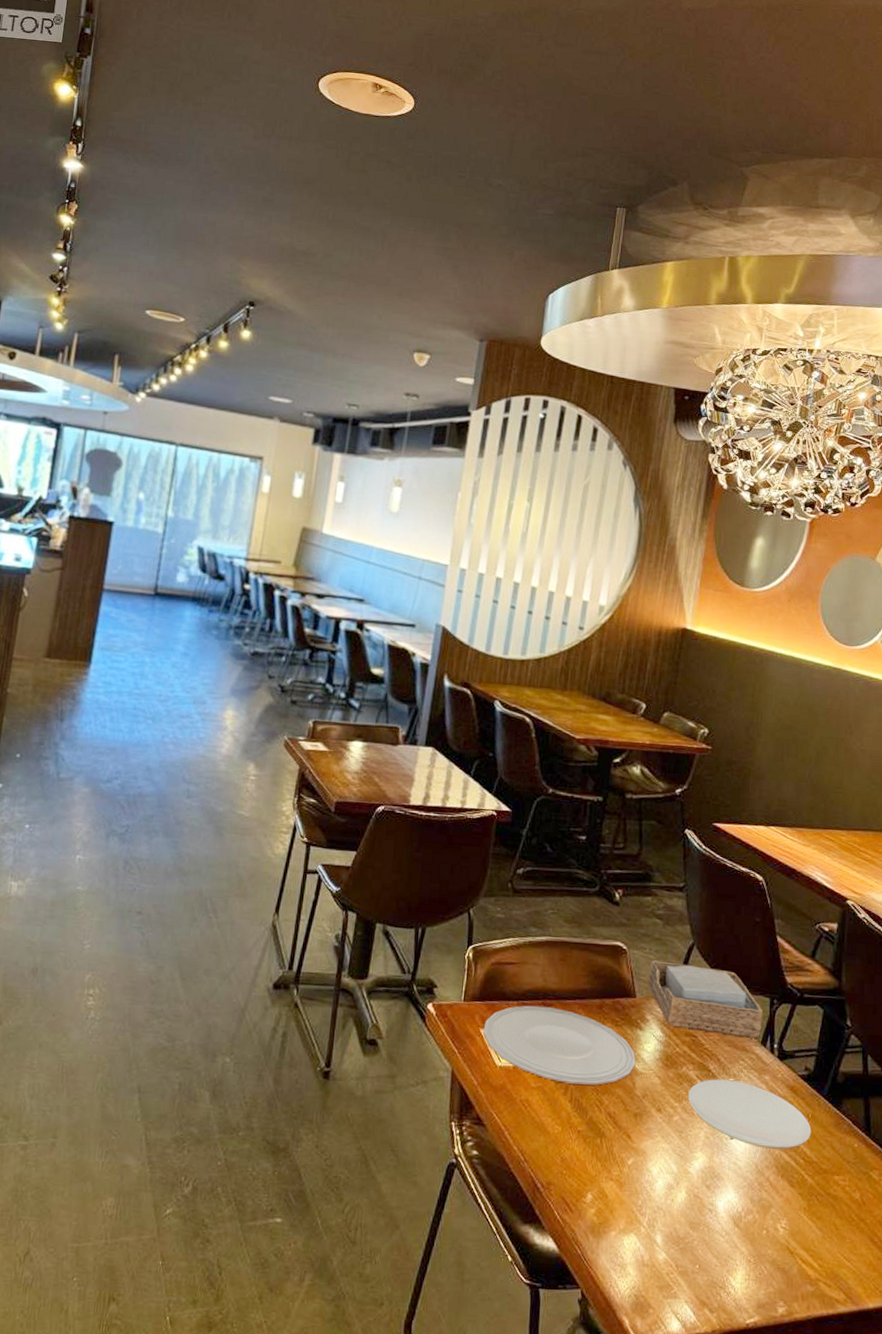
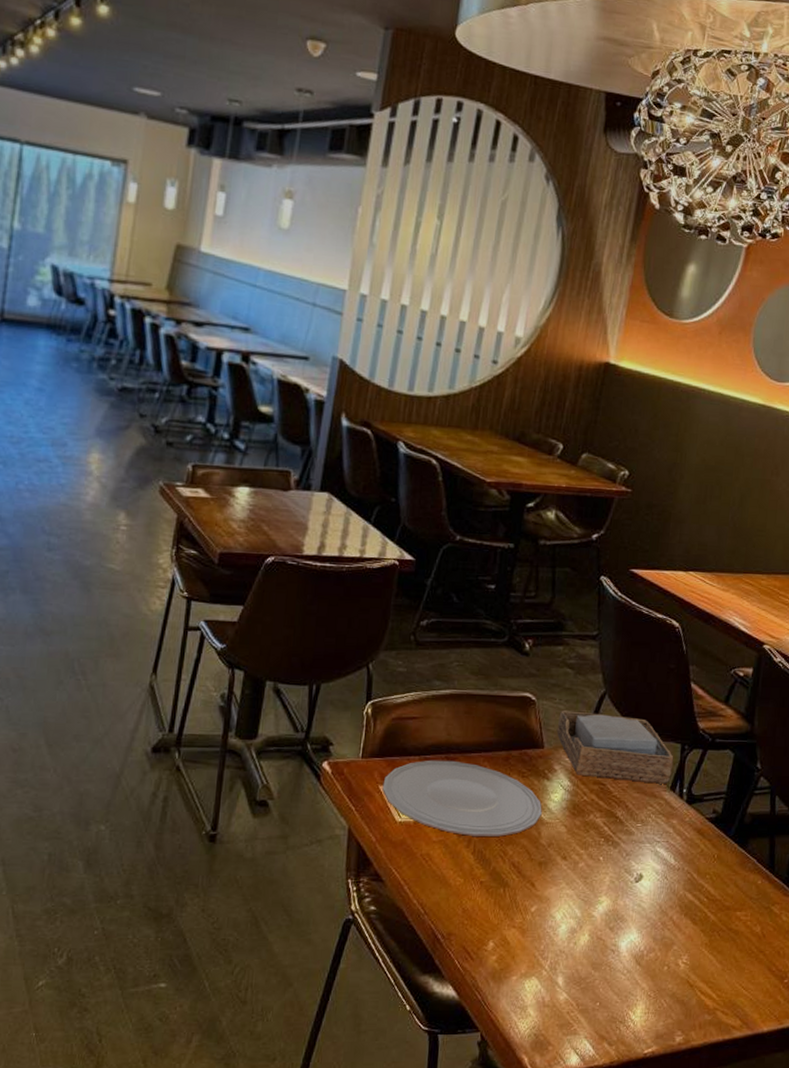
plate: present [688,1079,812,1150] -> none [594,825,717,890]

